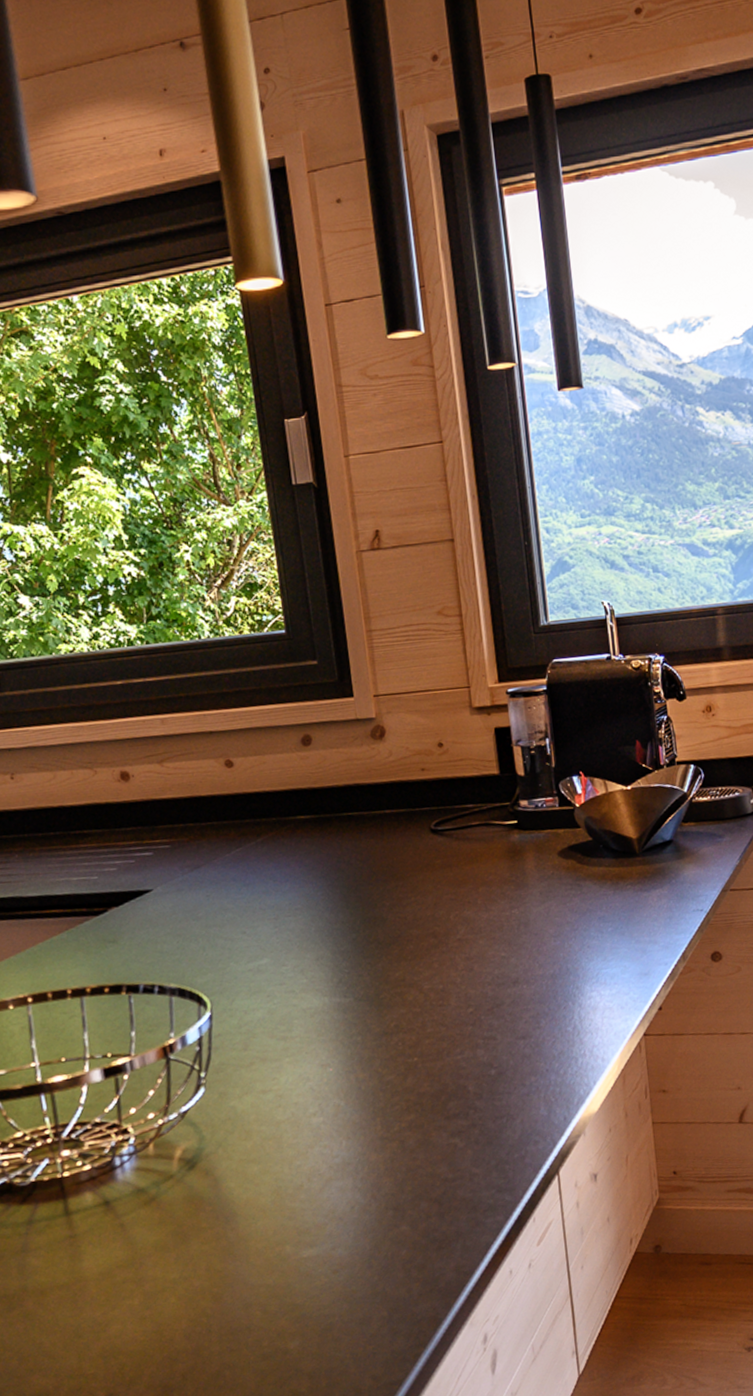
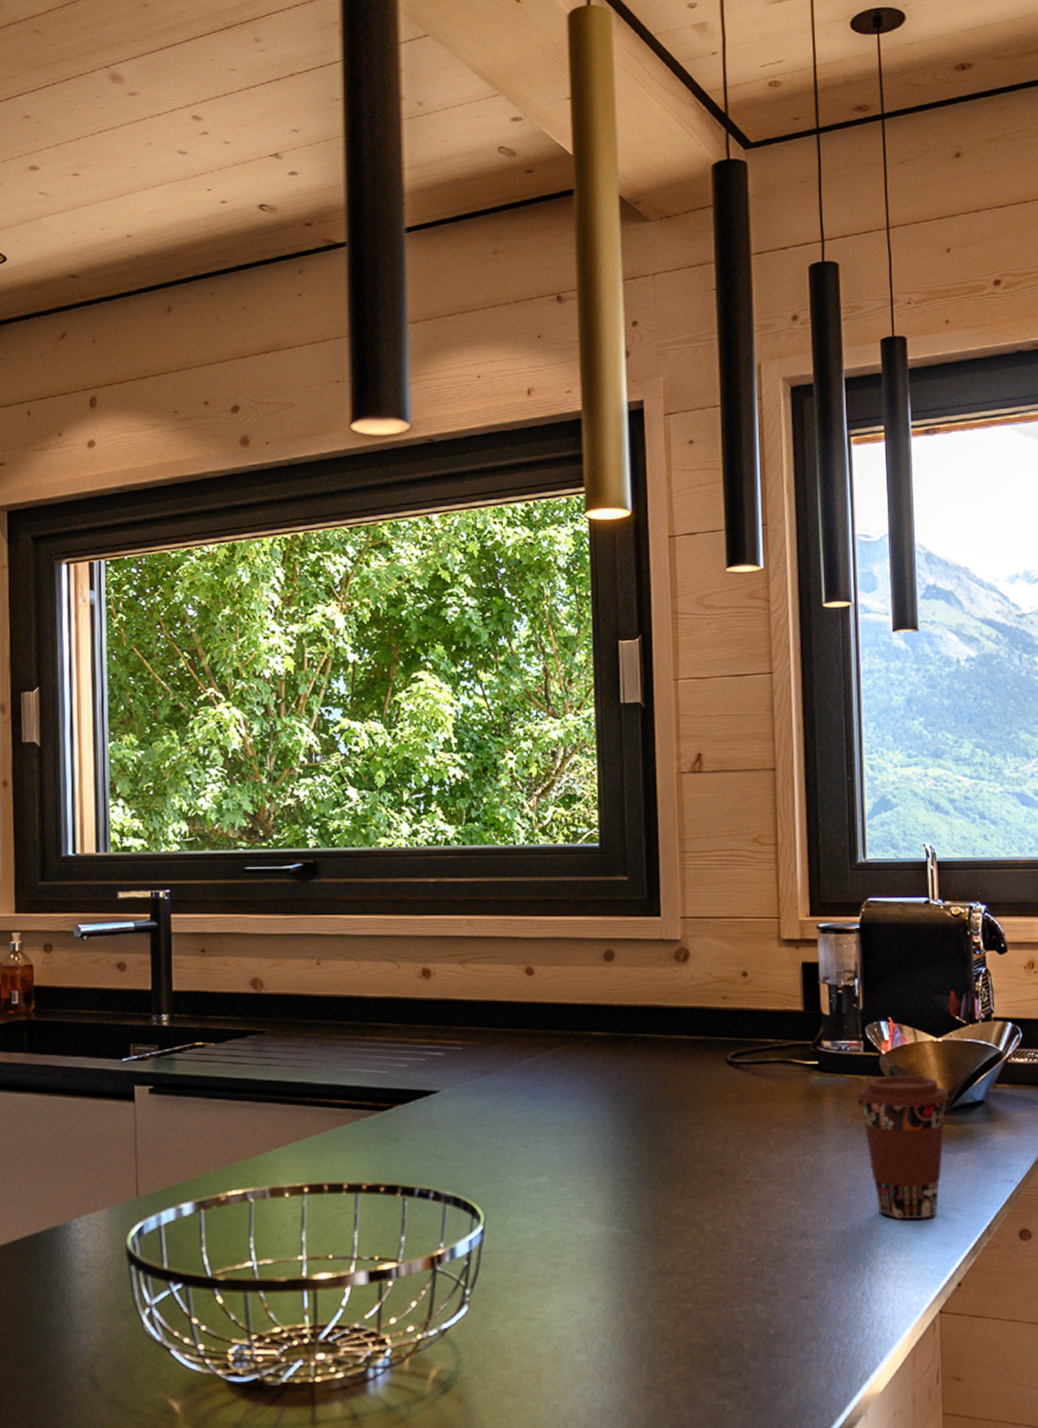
coffee cup: none [556,824,641,957] -> present [857,1074,950,1219]

